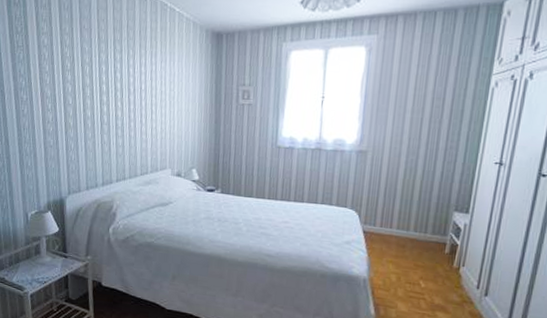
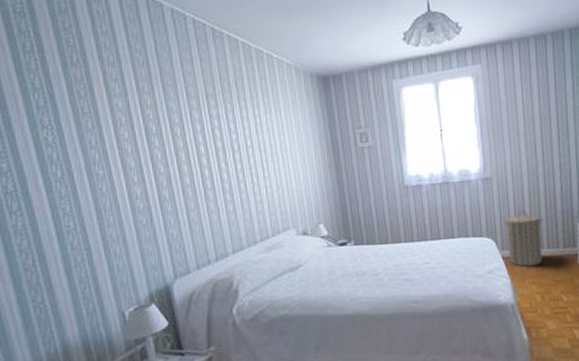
laundry hamper: none [369,189,415,246] -> present [503,211,544,267]

